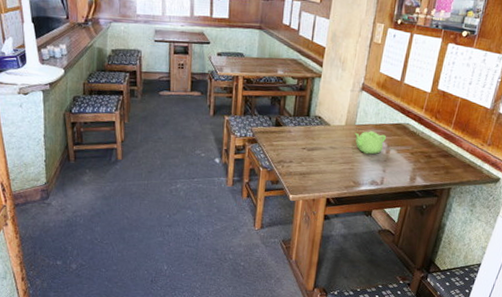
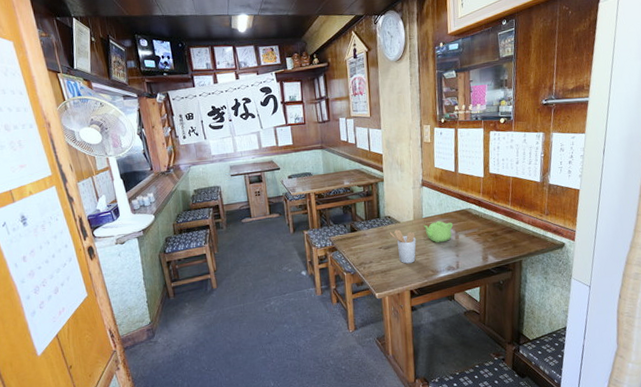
utensil holder: none [316,132,344,170] -> present [389,229,416,264]

